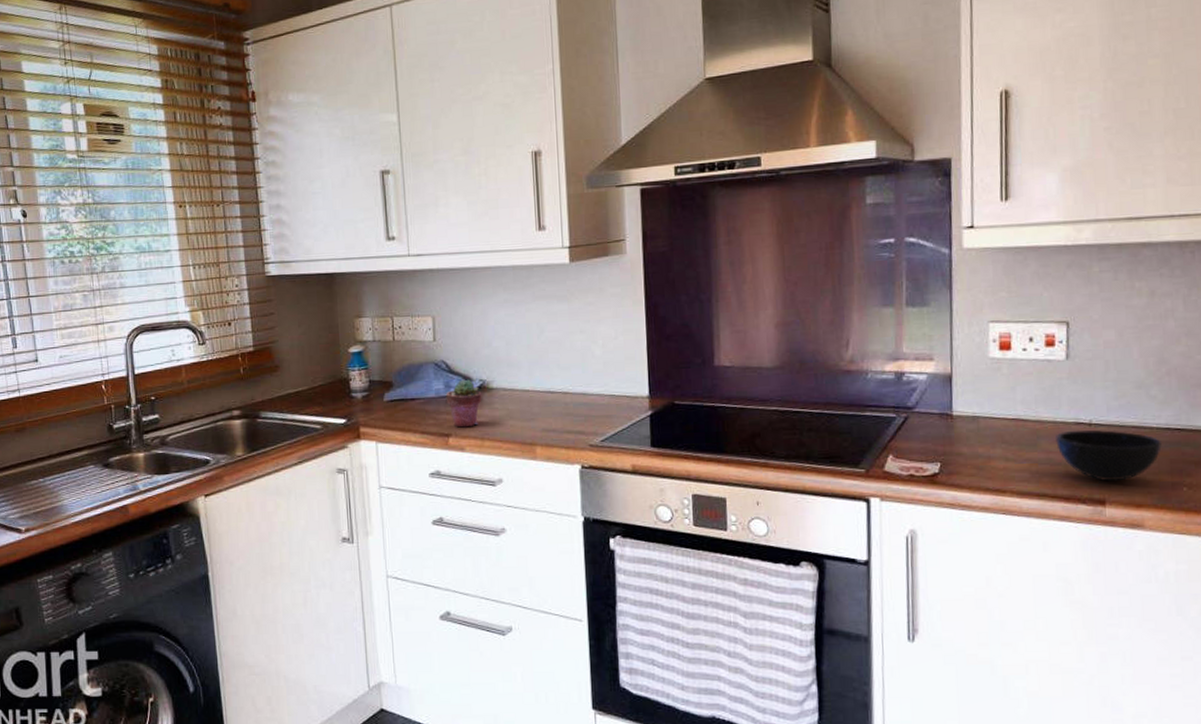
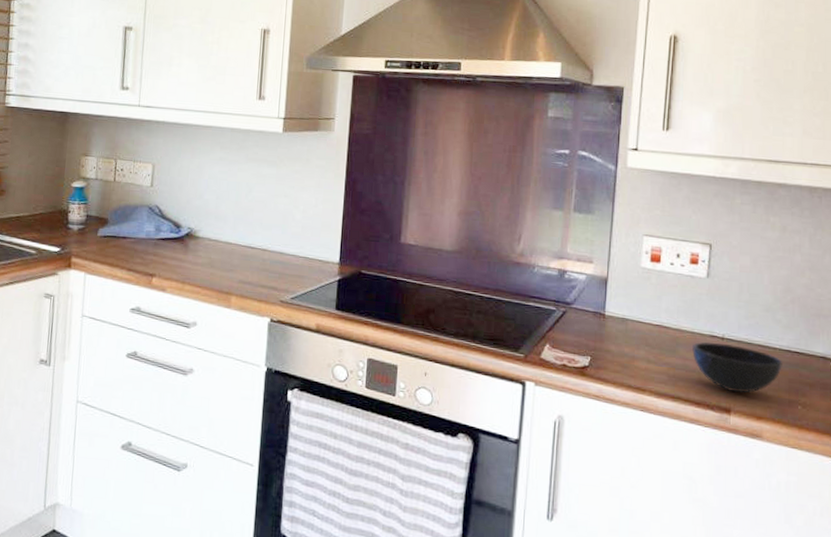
potted succulent: present [447,379,482,428] -> none [155,225,189,270]

